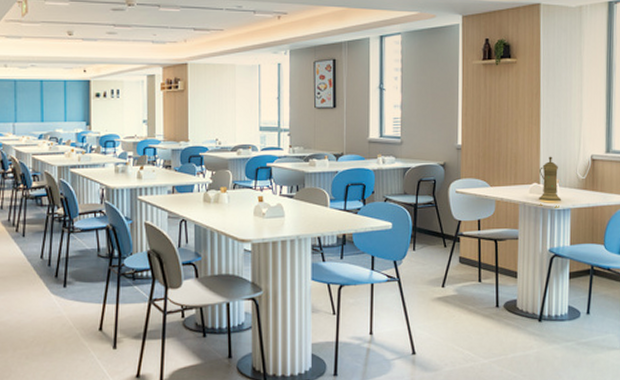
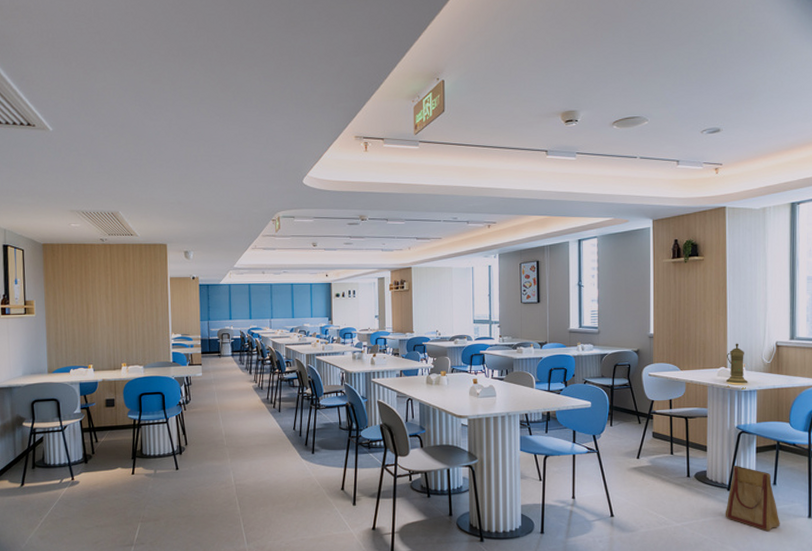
shopping bag: none [535,292,593,366] -> present [725,465,780,532]

